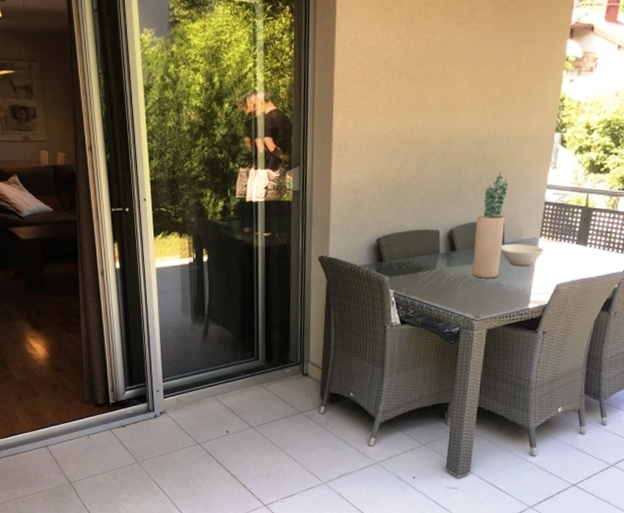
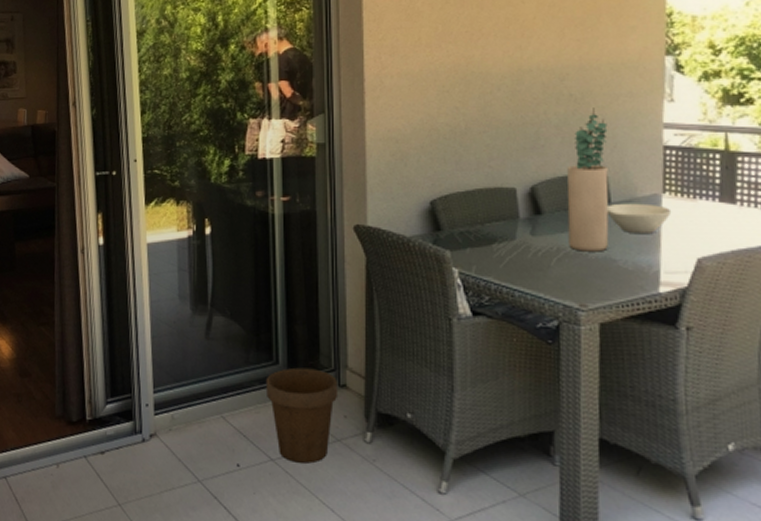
flowerpot: none [248,362,302,429] -> present [265,367,339,464]

